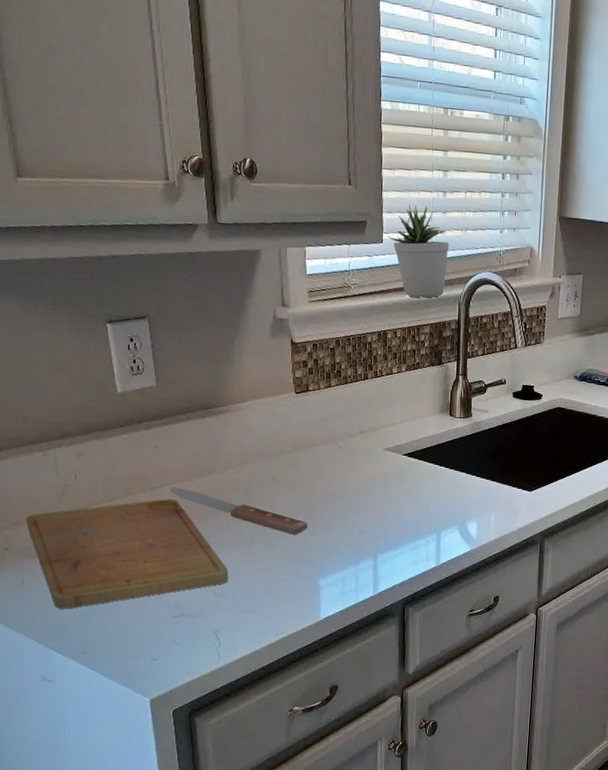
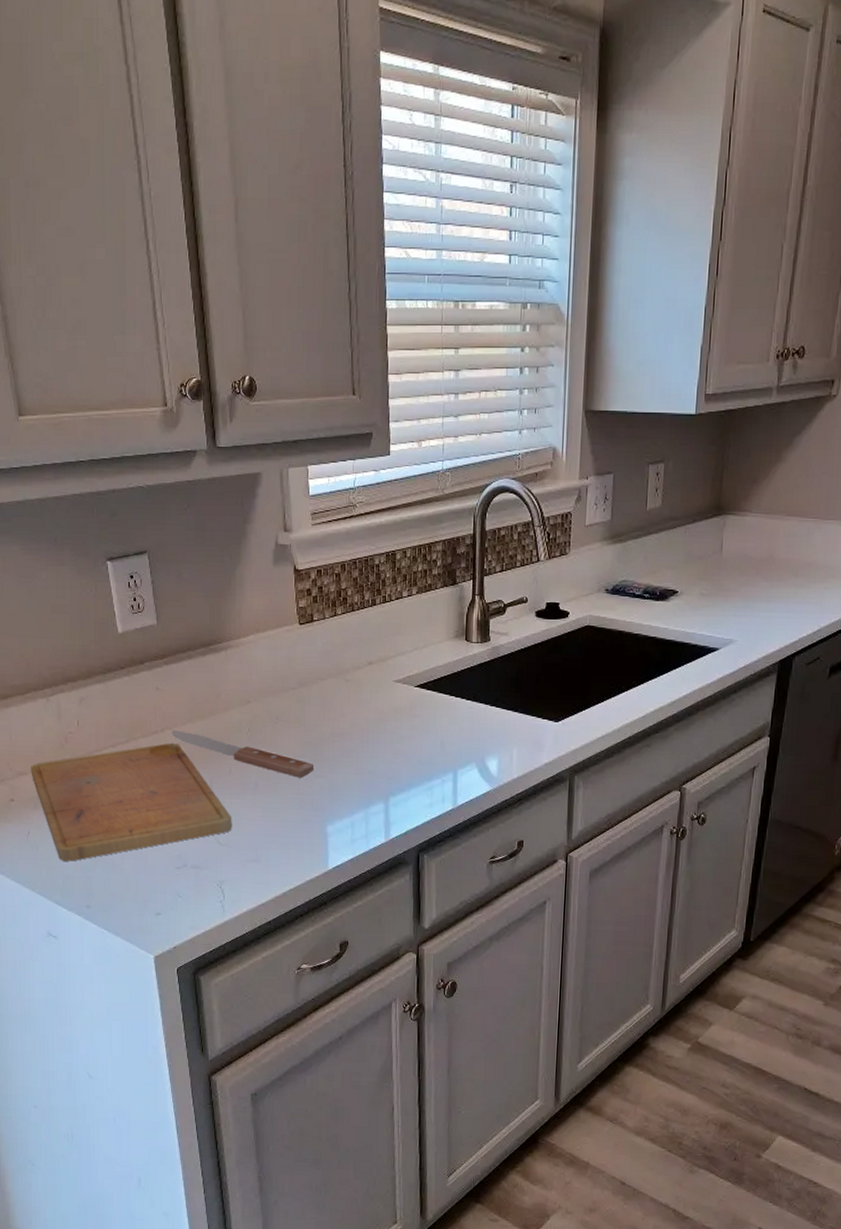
potted plant: present [388,204,449,298] -> none [395,410,462,512]

